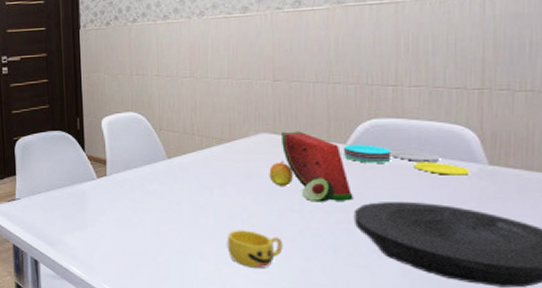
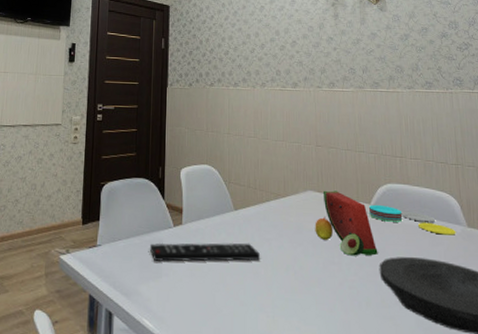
remote control: none [71,192,201,213] -> present [149,242,261,262]
cup: present [226,230,283,268] -> none [282,281,327,320]

